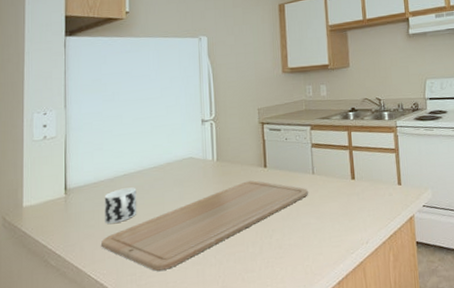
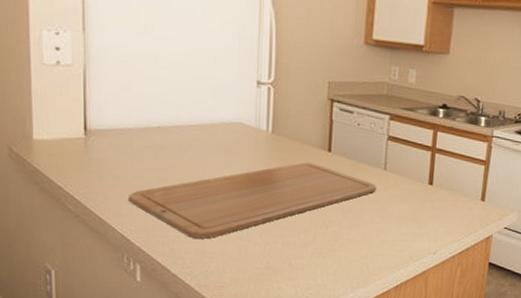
cup: present [104,187,137,224] -> none [133,142,173,179]

